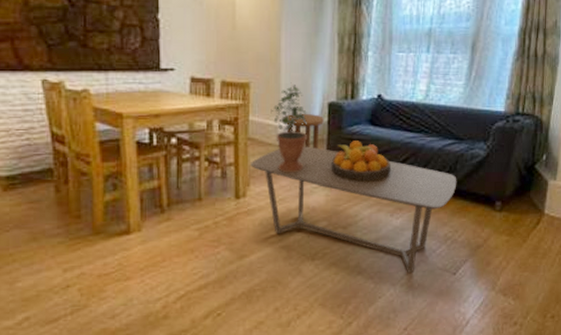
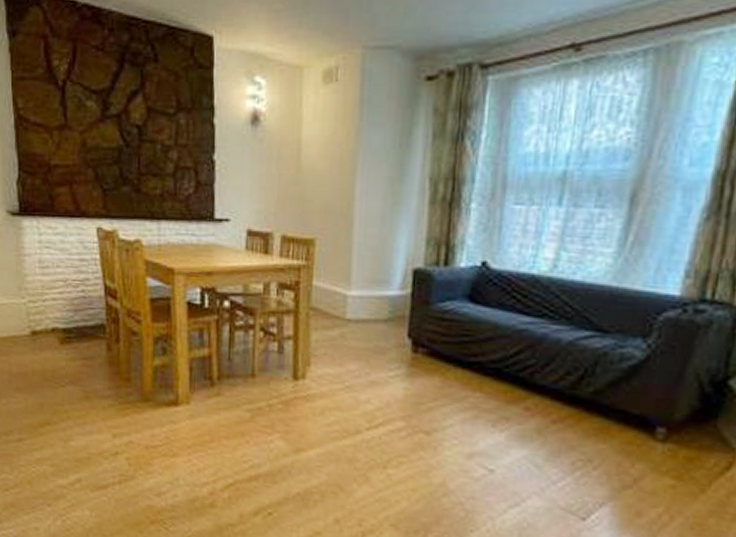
coffee table: present [250,146,457,273] -> none [312,323,596,507]
potted plant: present [271,82,307,173] -> none [339,240,385,356]
side table: present [284,113,325,149] -> none [355,280,408,327]
fruit bowl: present [331,141,390,182] -> none [412,321,496,378]

